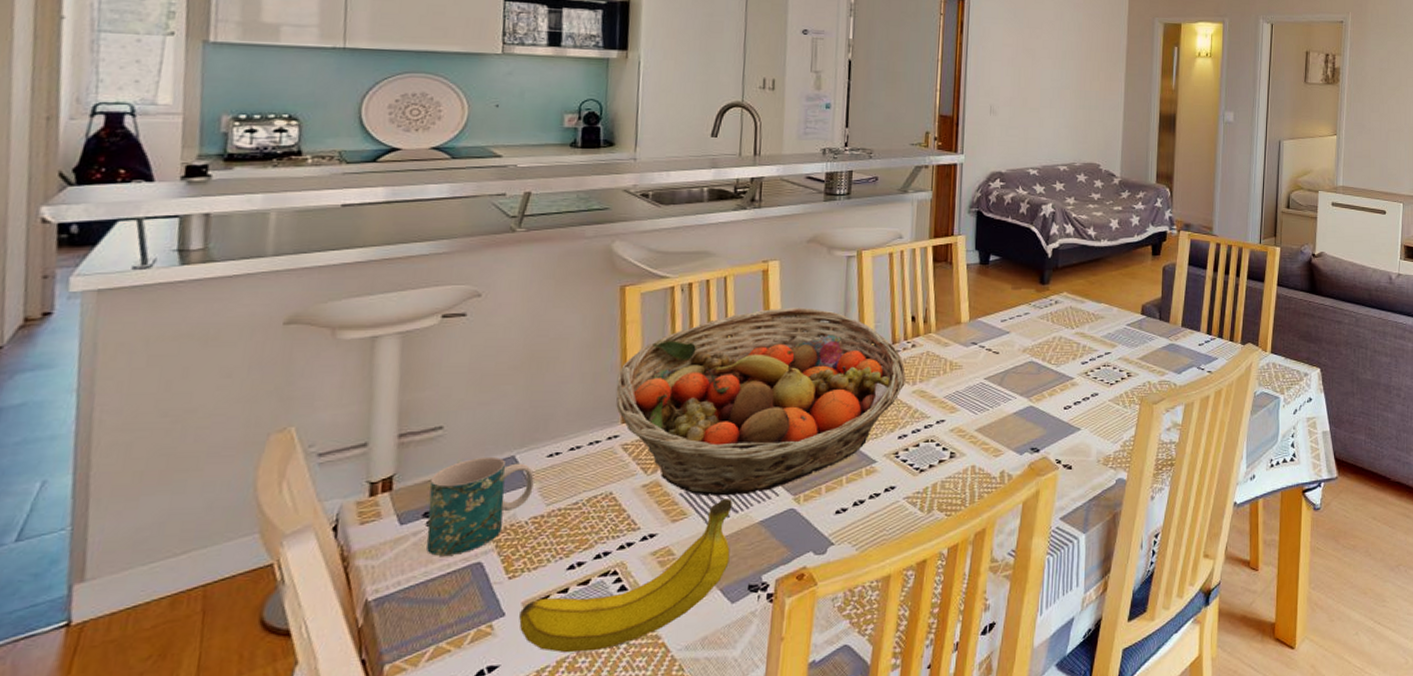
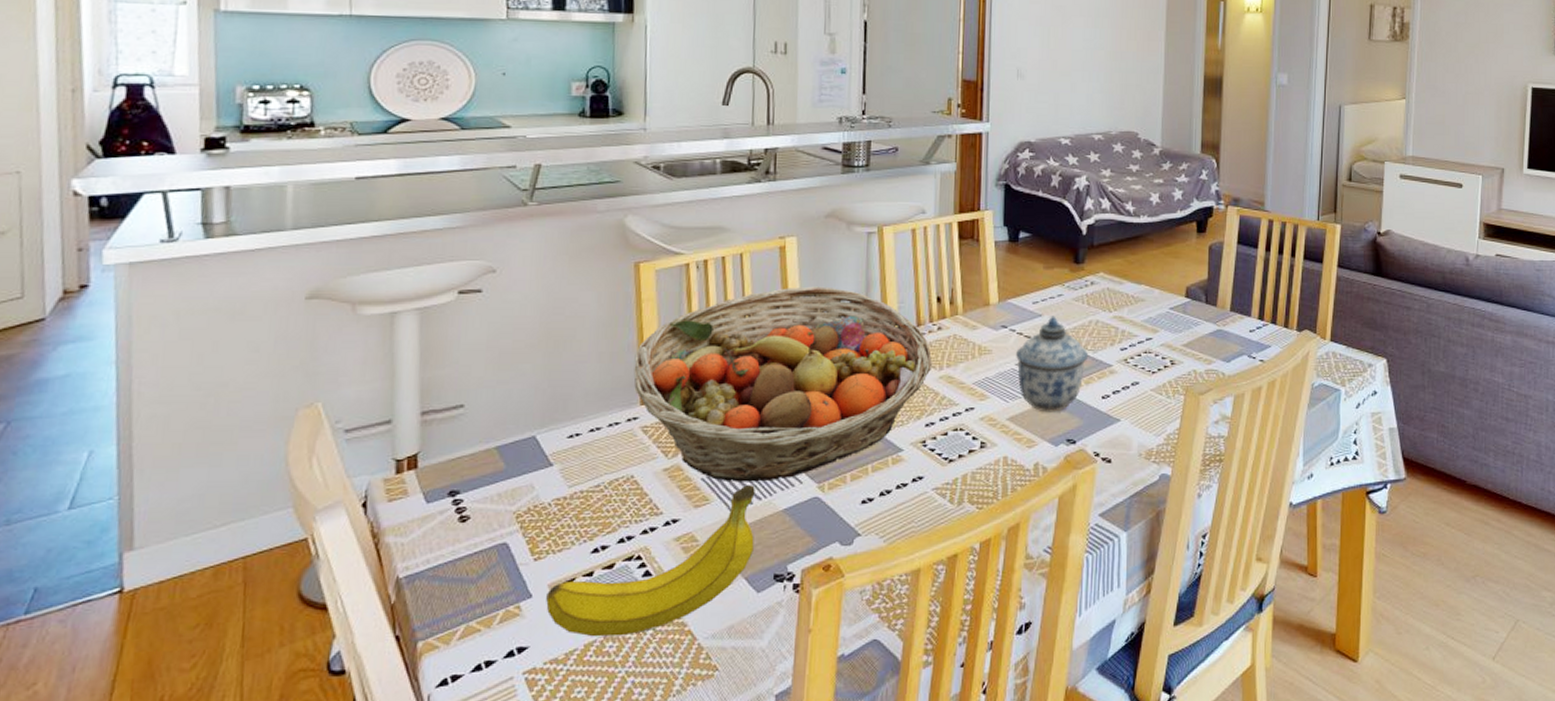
mug: present [426,456,534,556] -> none [453,436,556,535]
lidded jar: none [985,333,1053,423] -> present [1016,316,1089,413]

